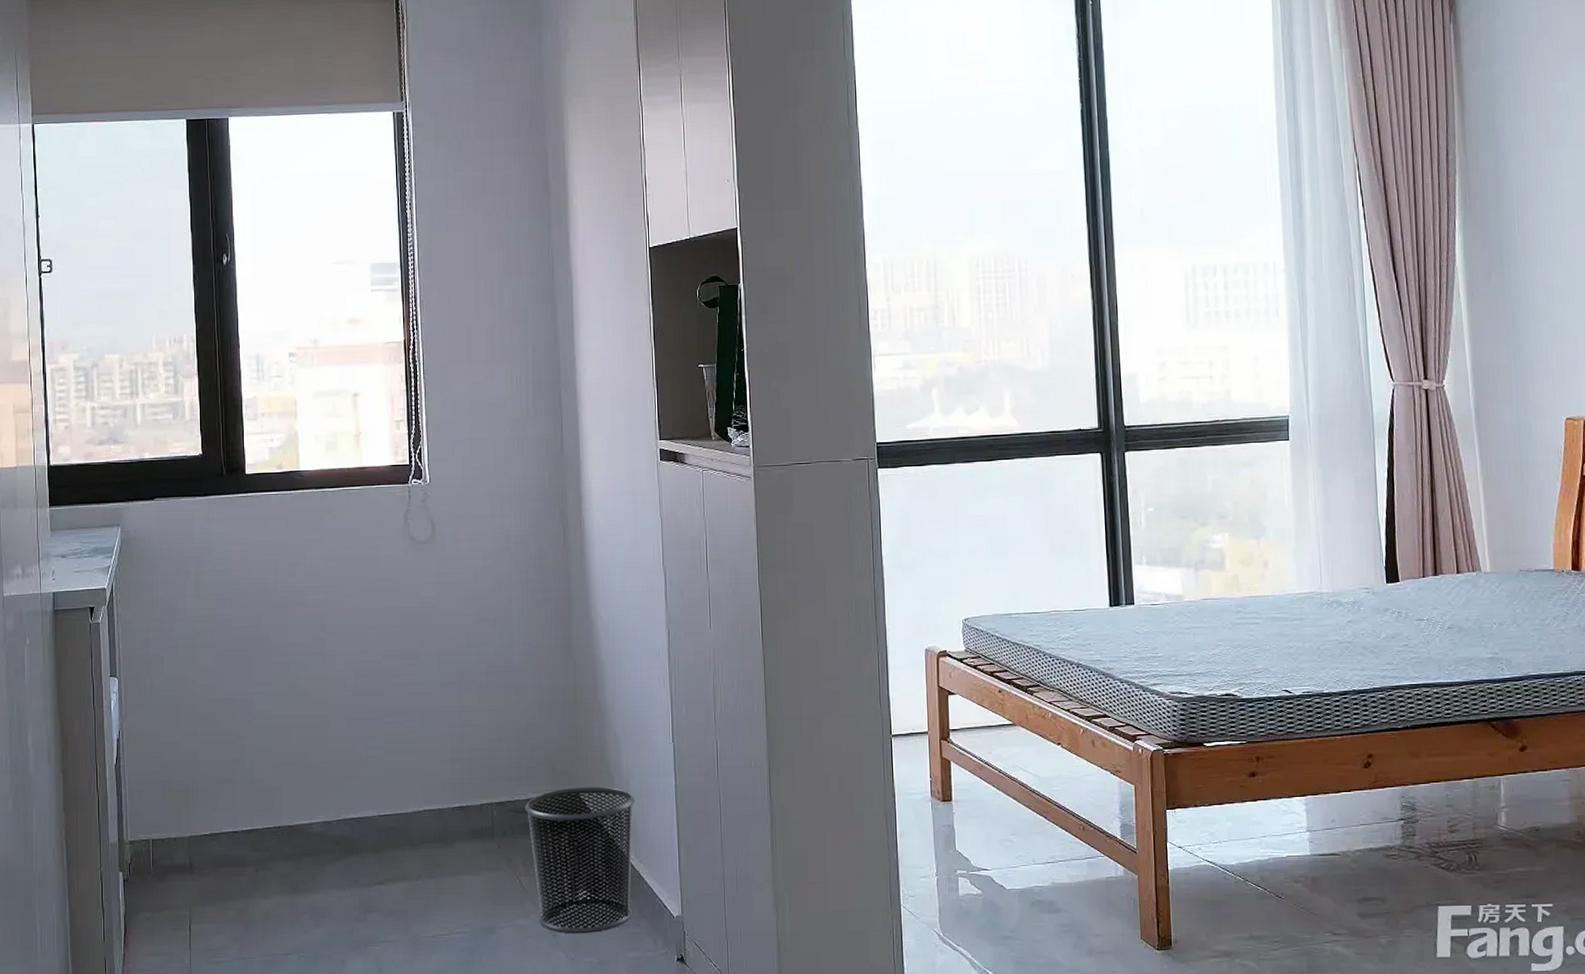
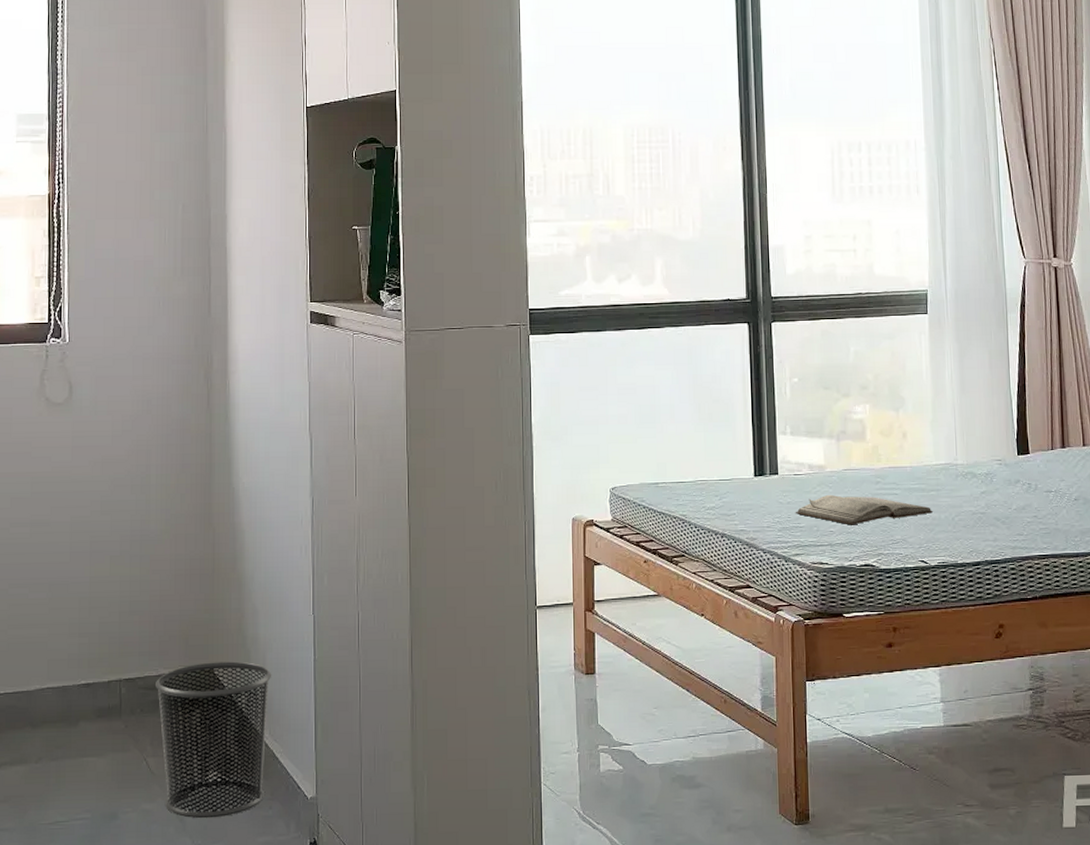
diary: none [1152,624,1298,655] -> present [795,494,934,525]

